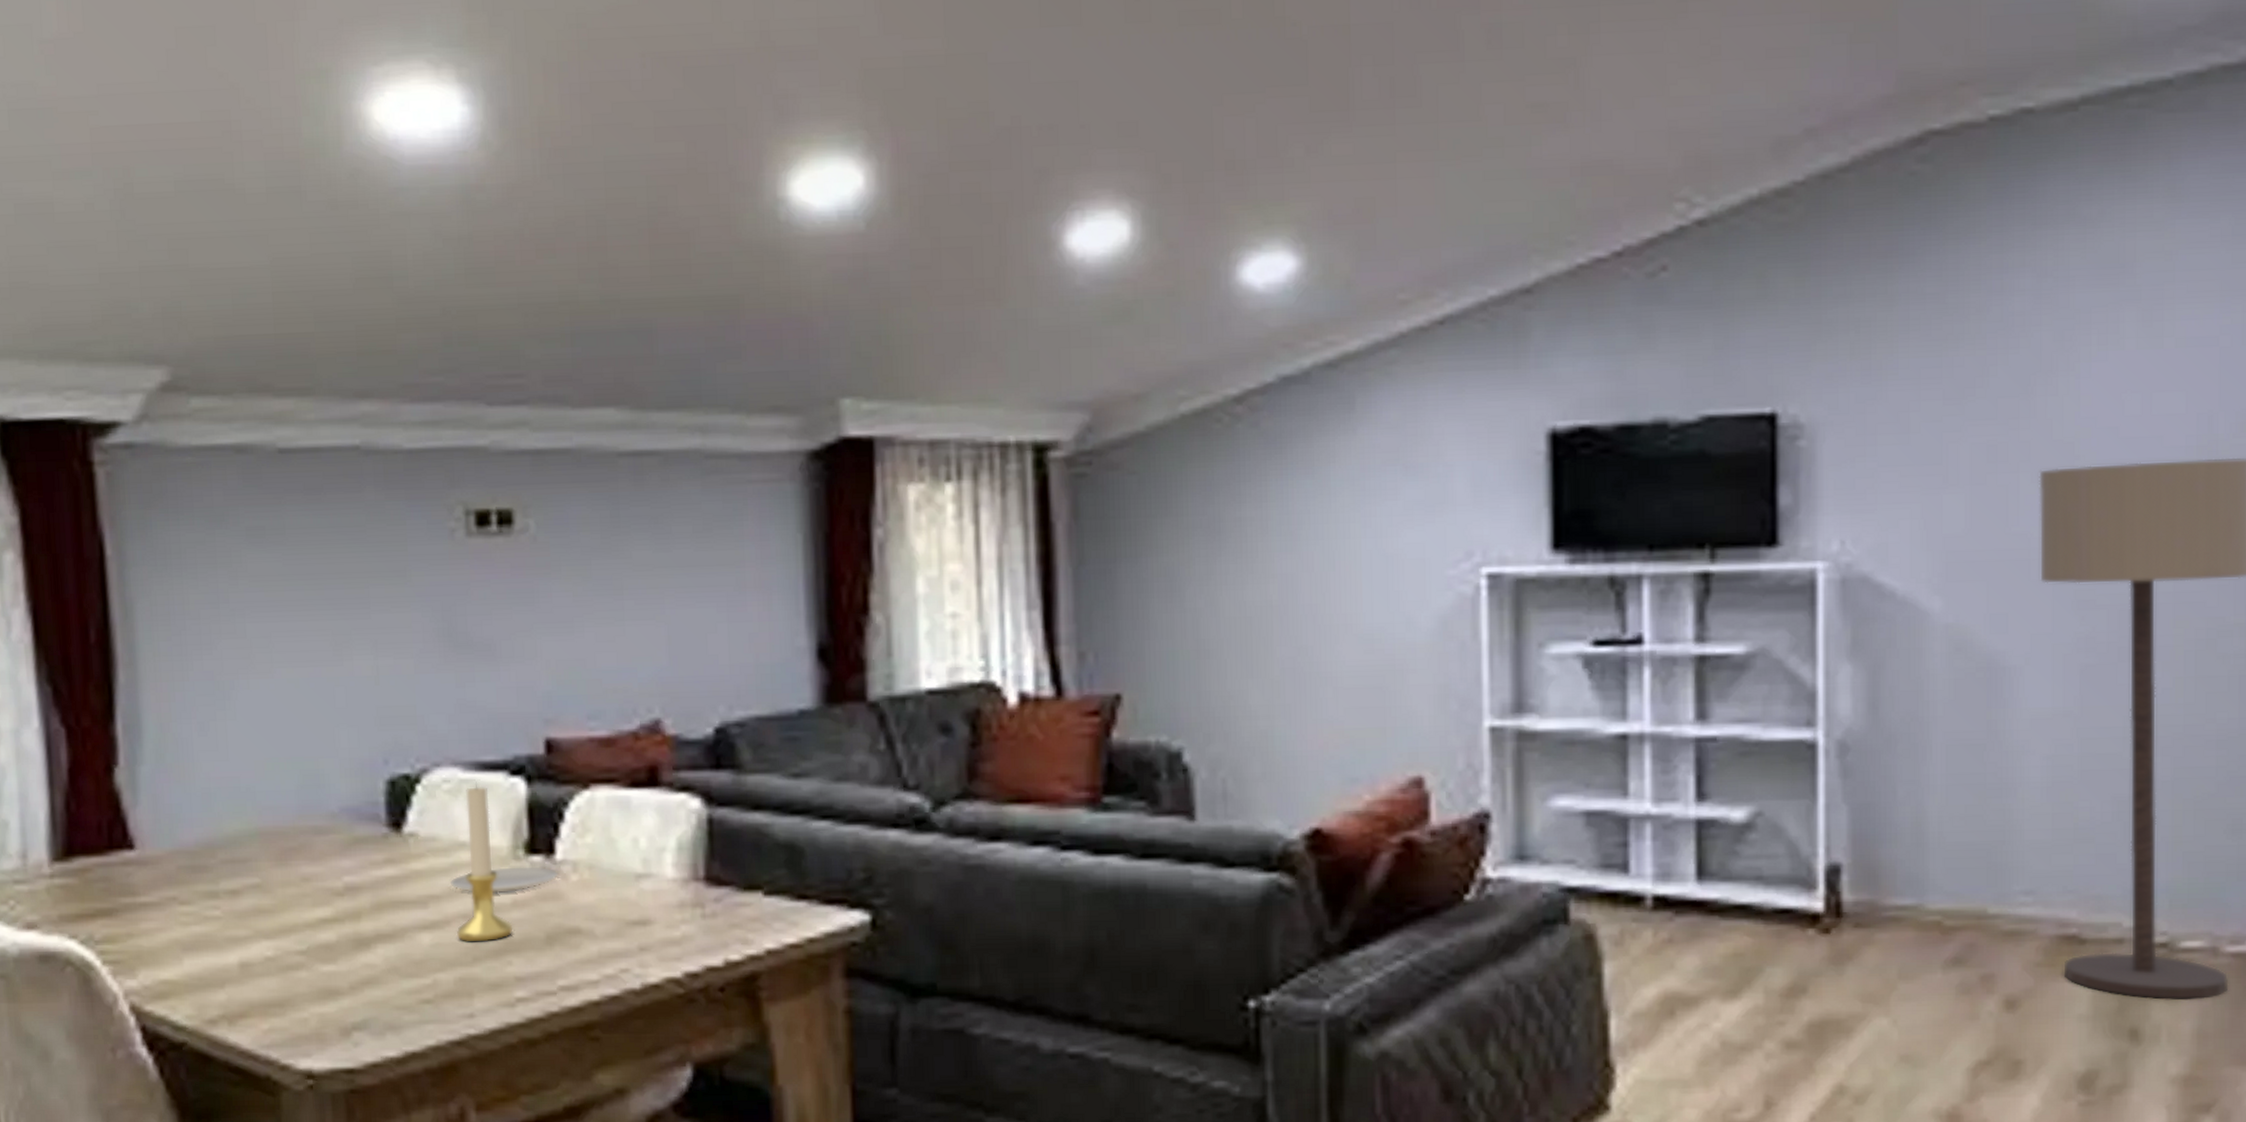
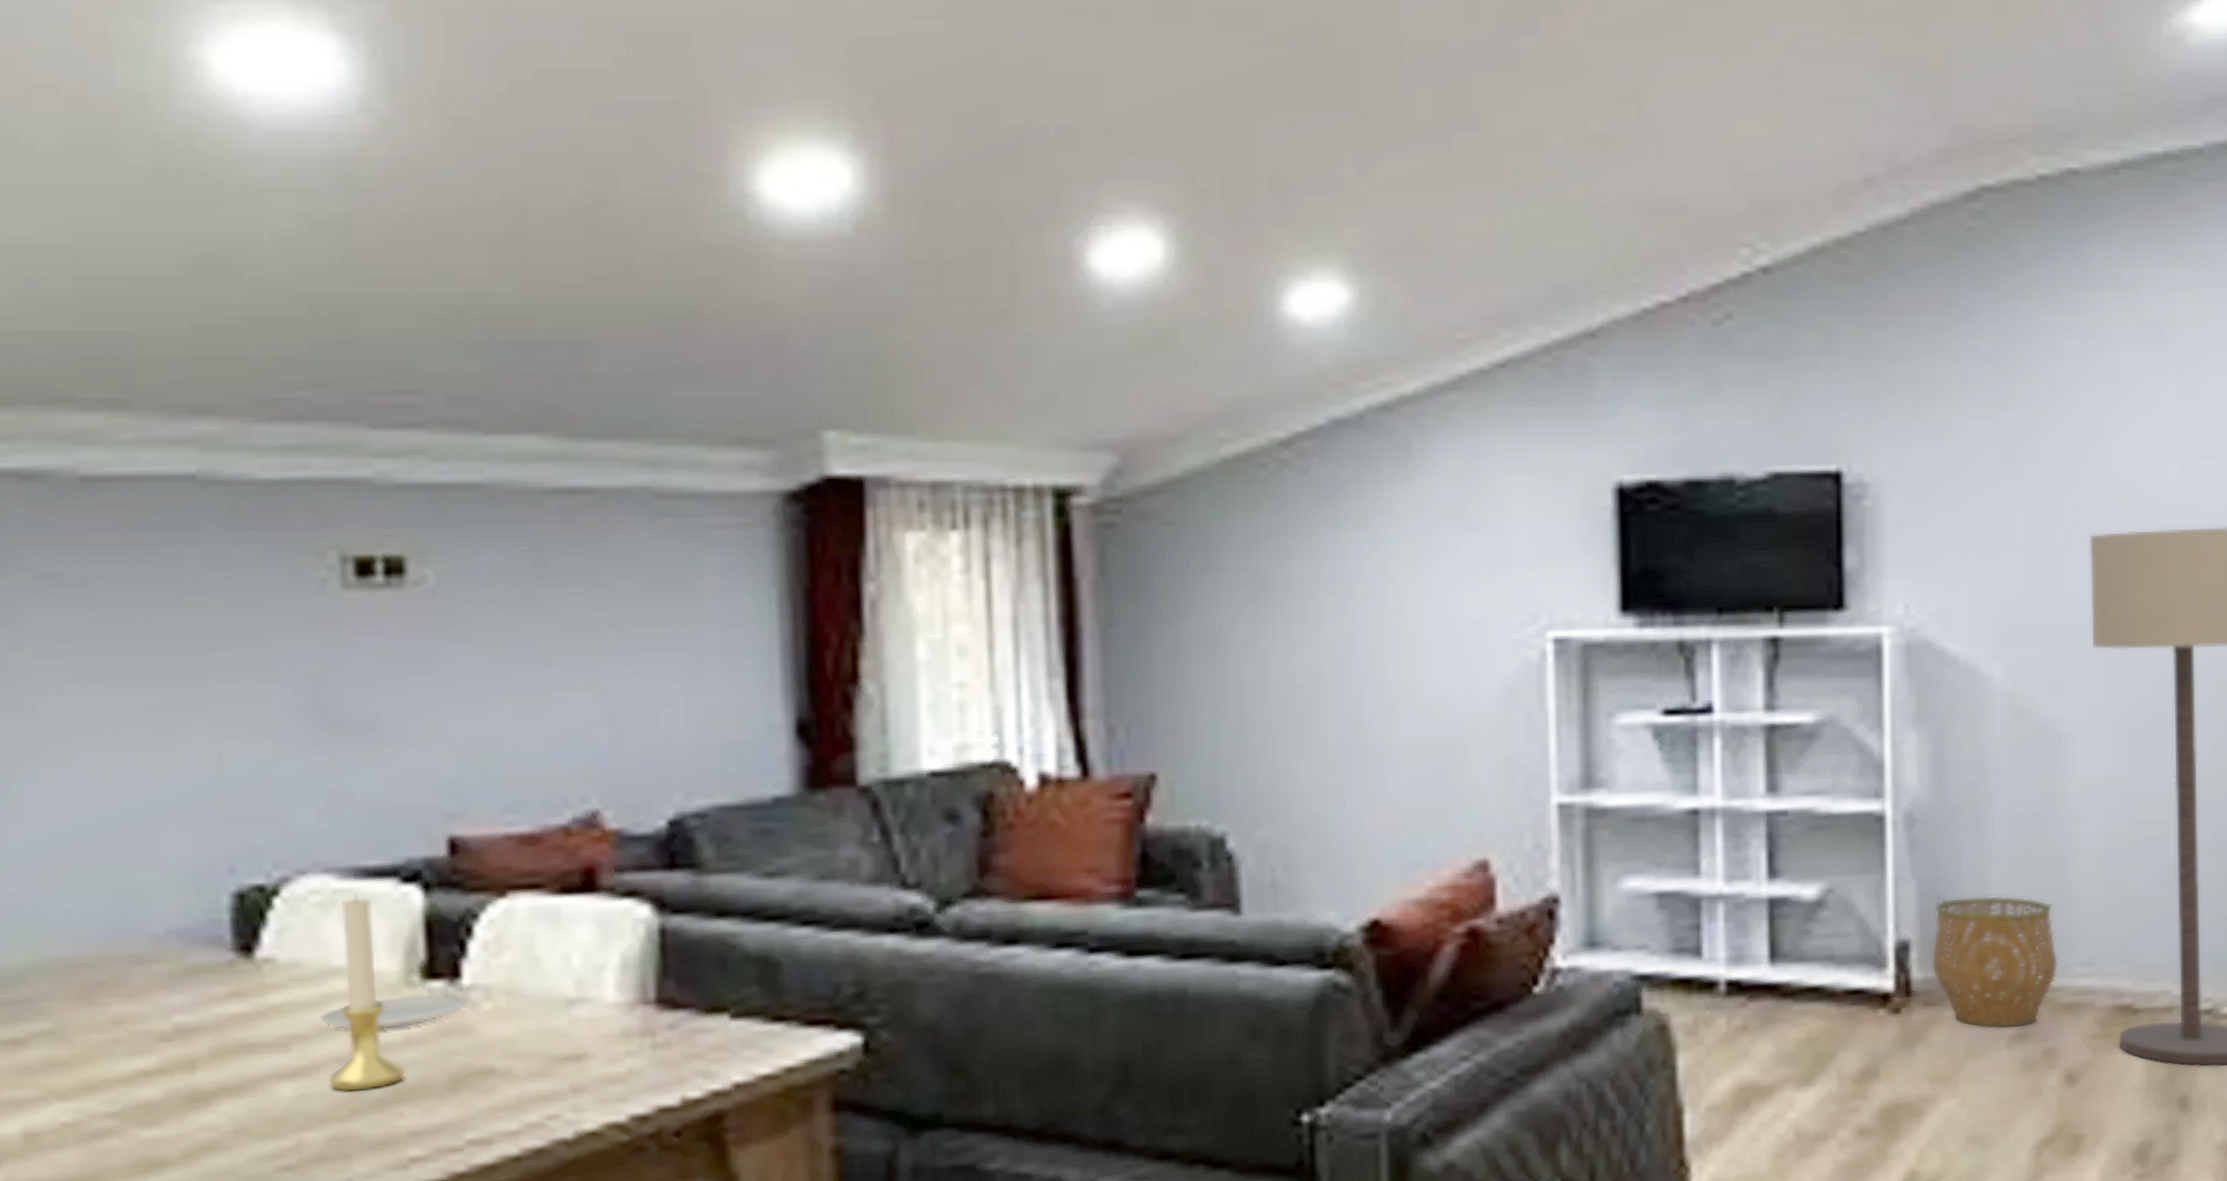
basket: none [1862,822,2000,953] -> present [1930,895,2059,1029]

